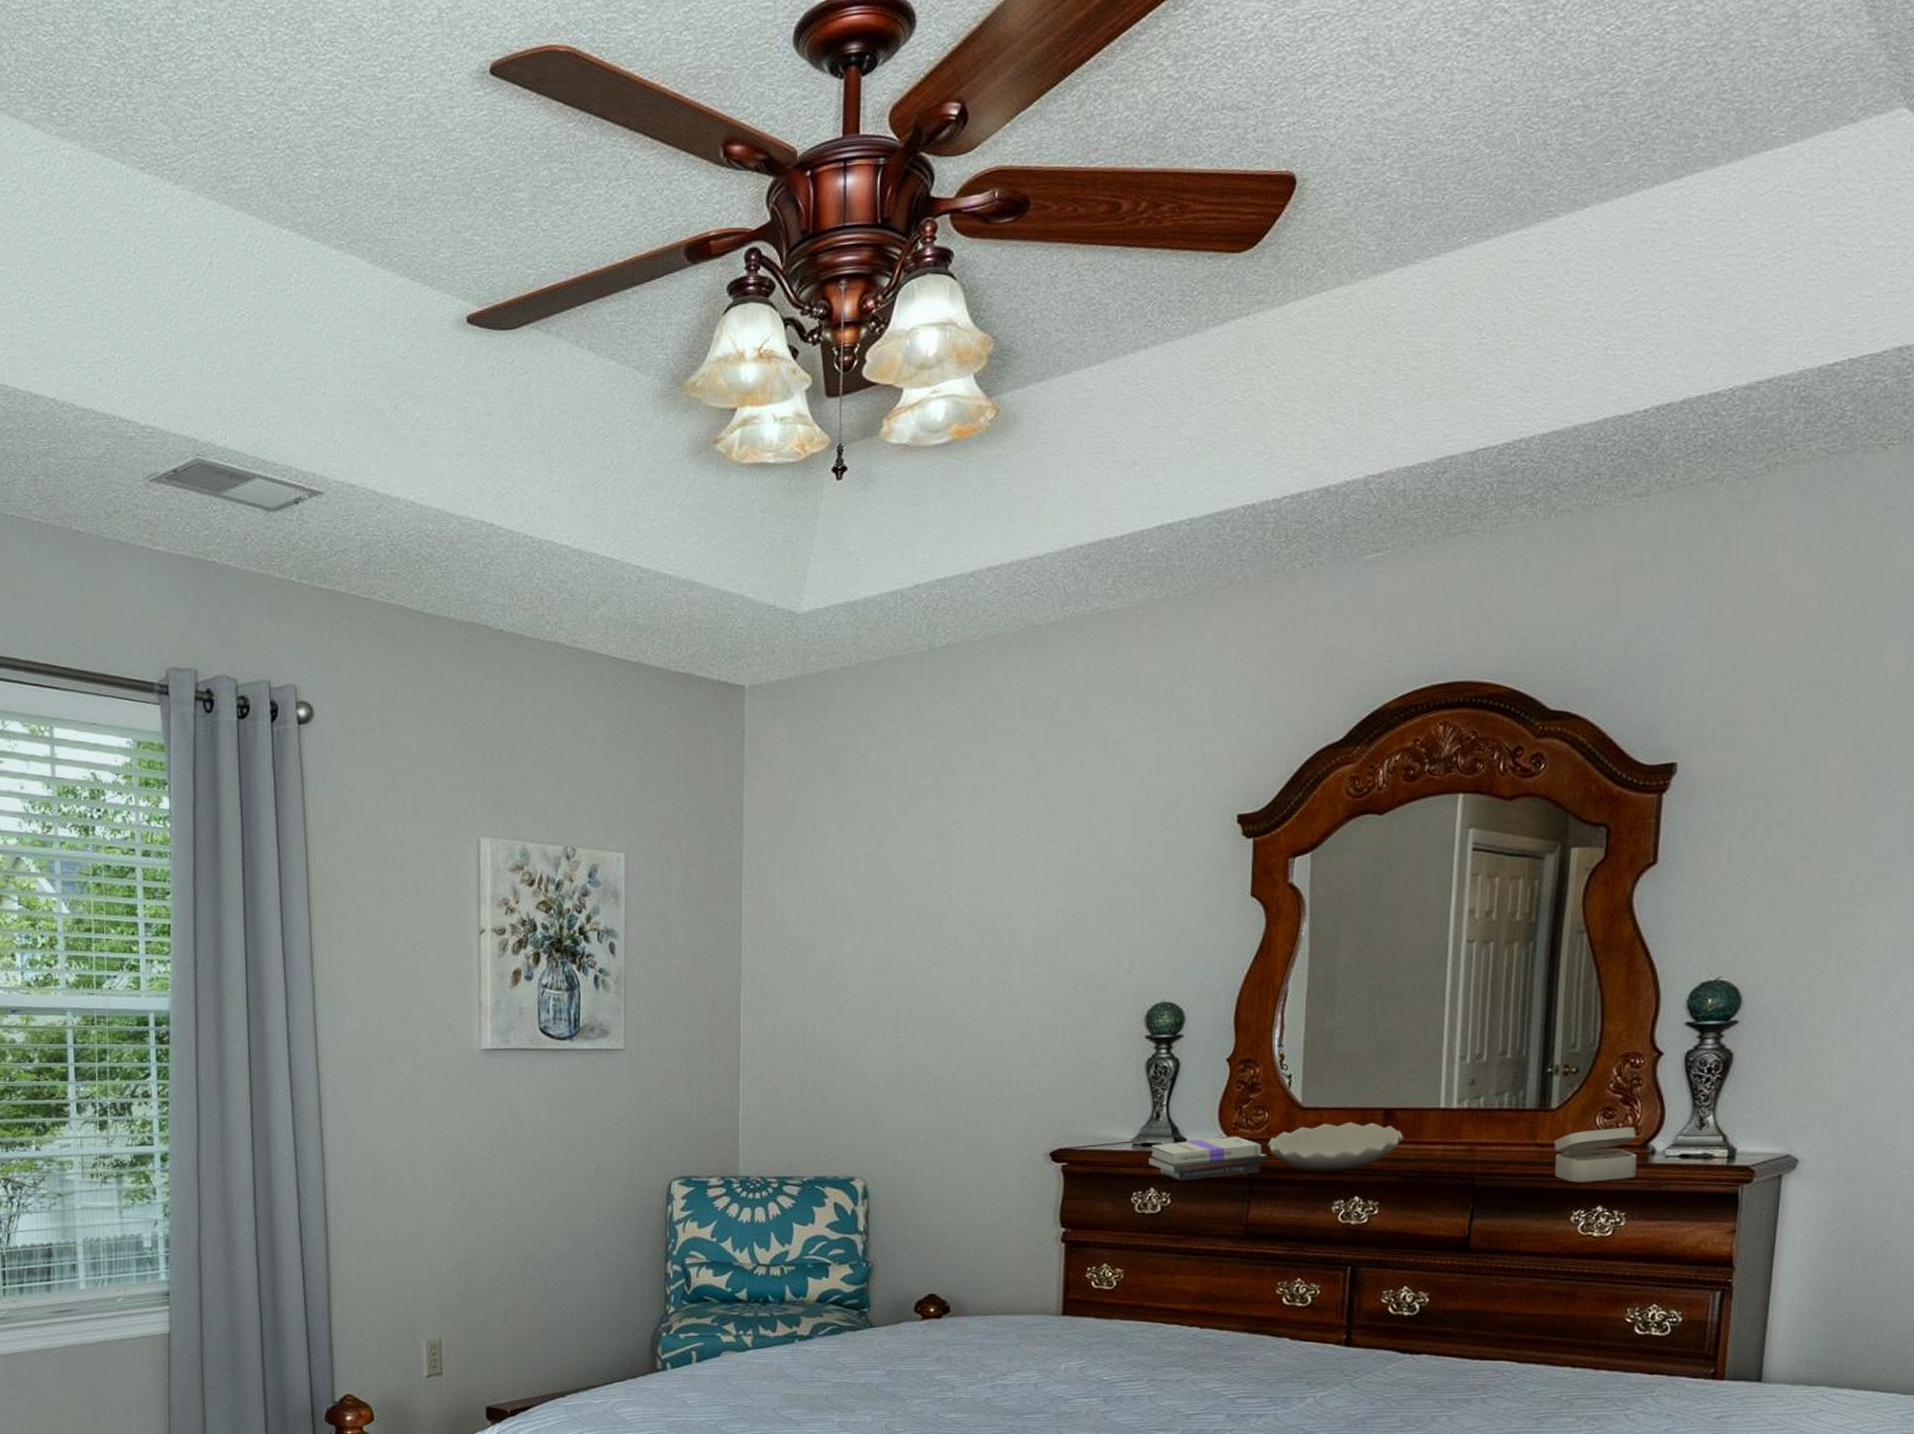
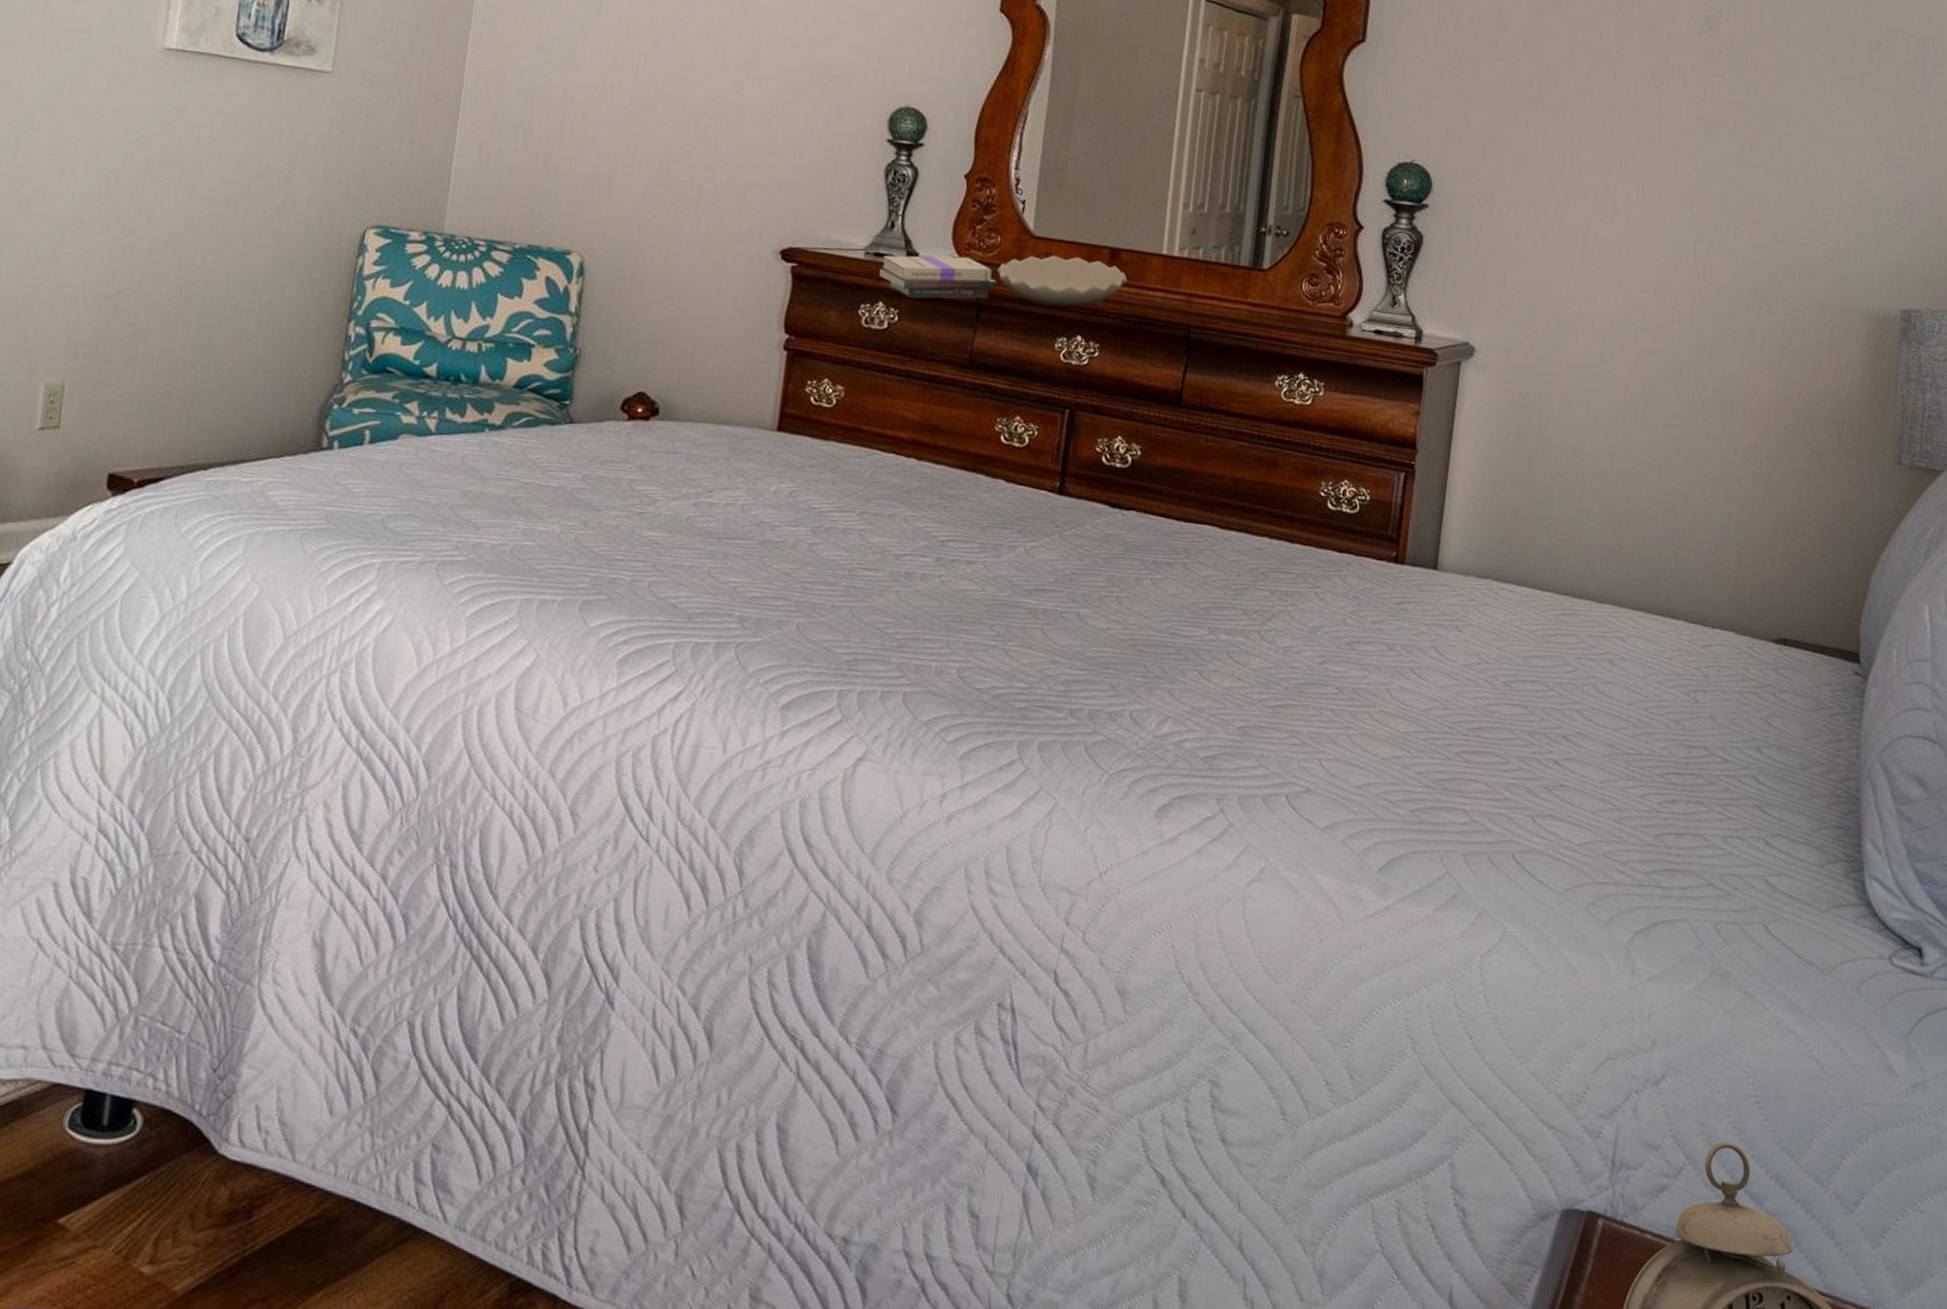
jewelry box: present [1554,1127,1637,1183] -> none [1263,295,1337,349]

